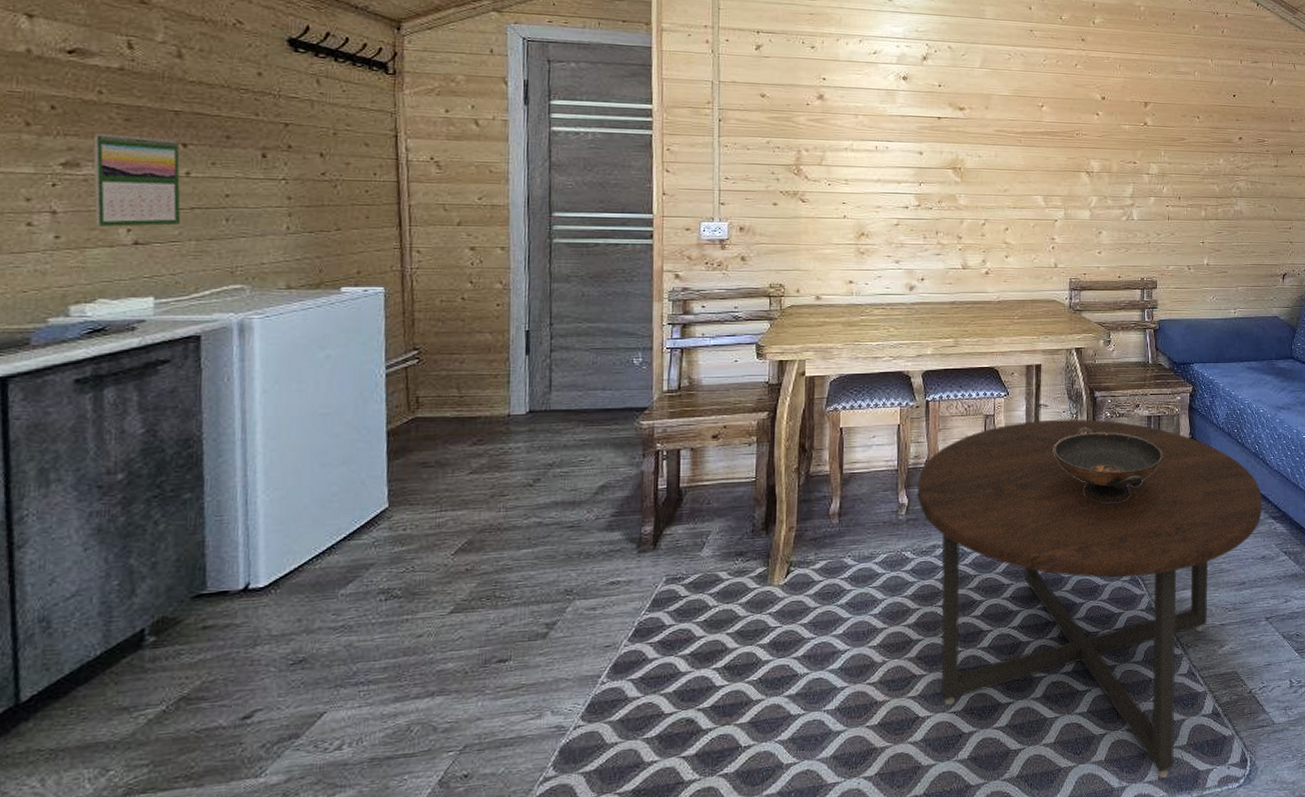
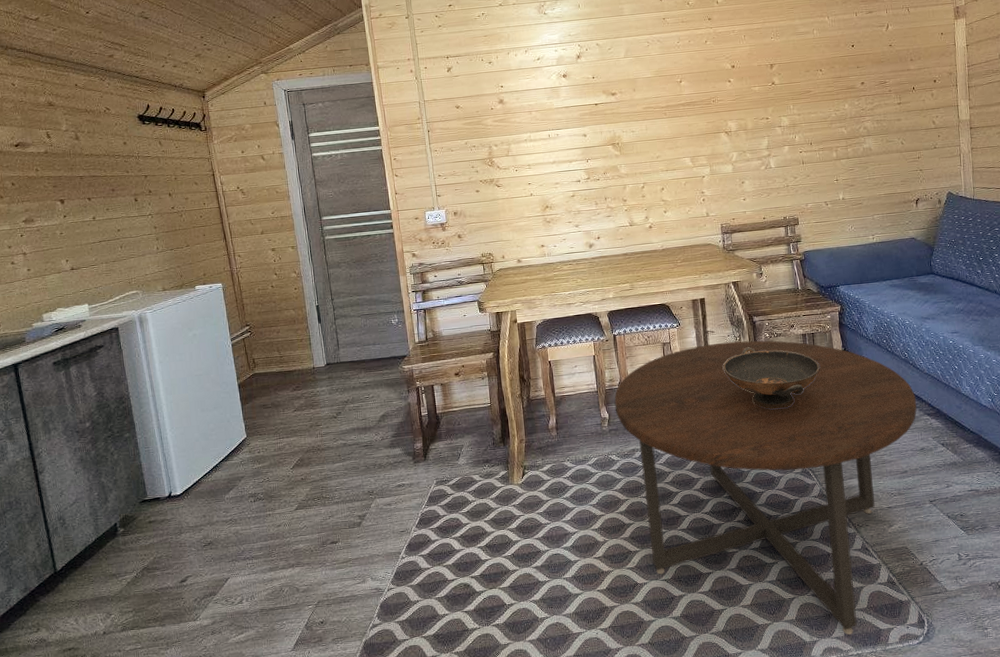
calendar: present [93,133,181,227] -> none [38,196,95,260]

